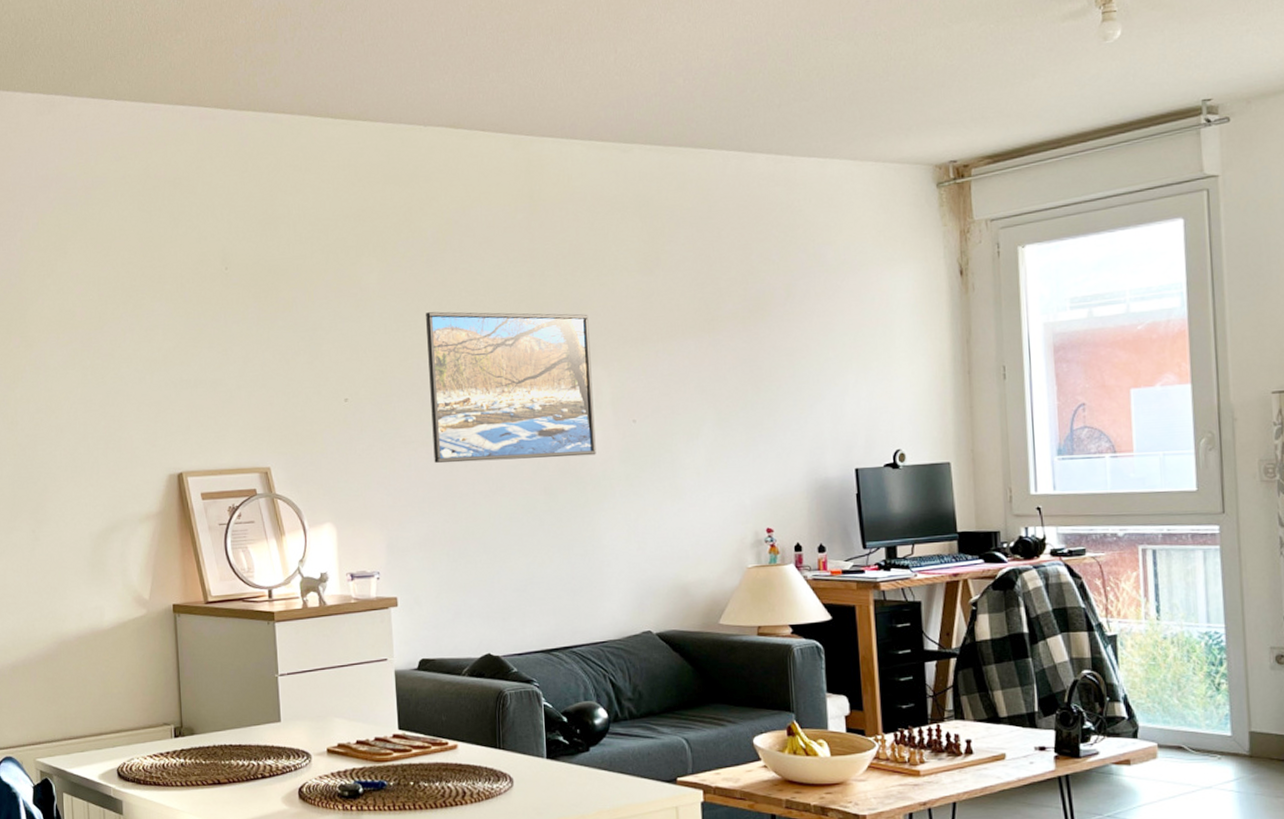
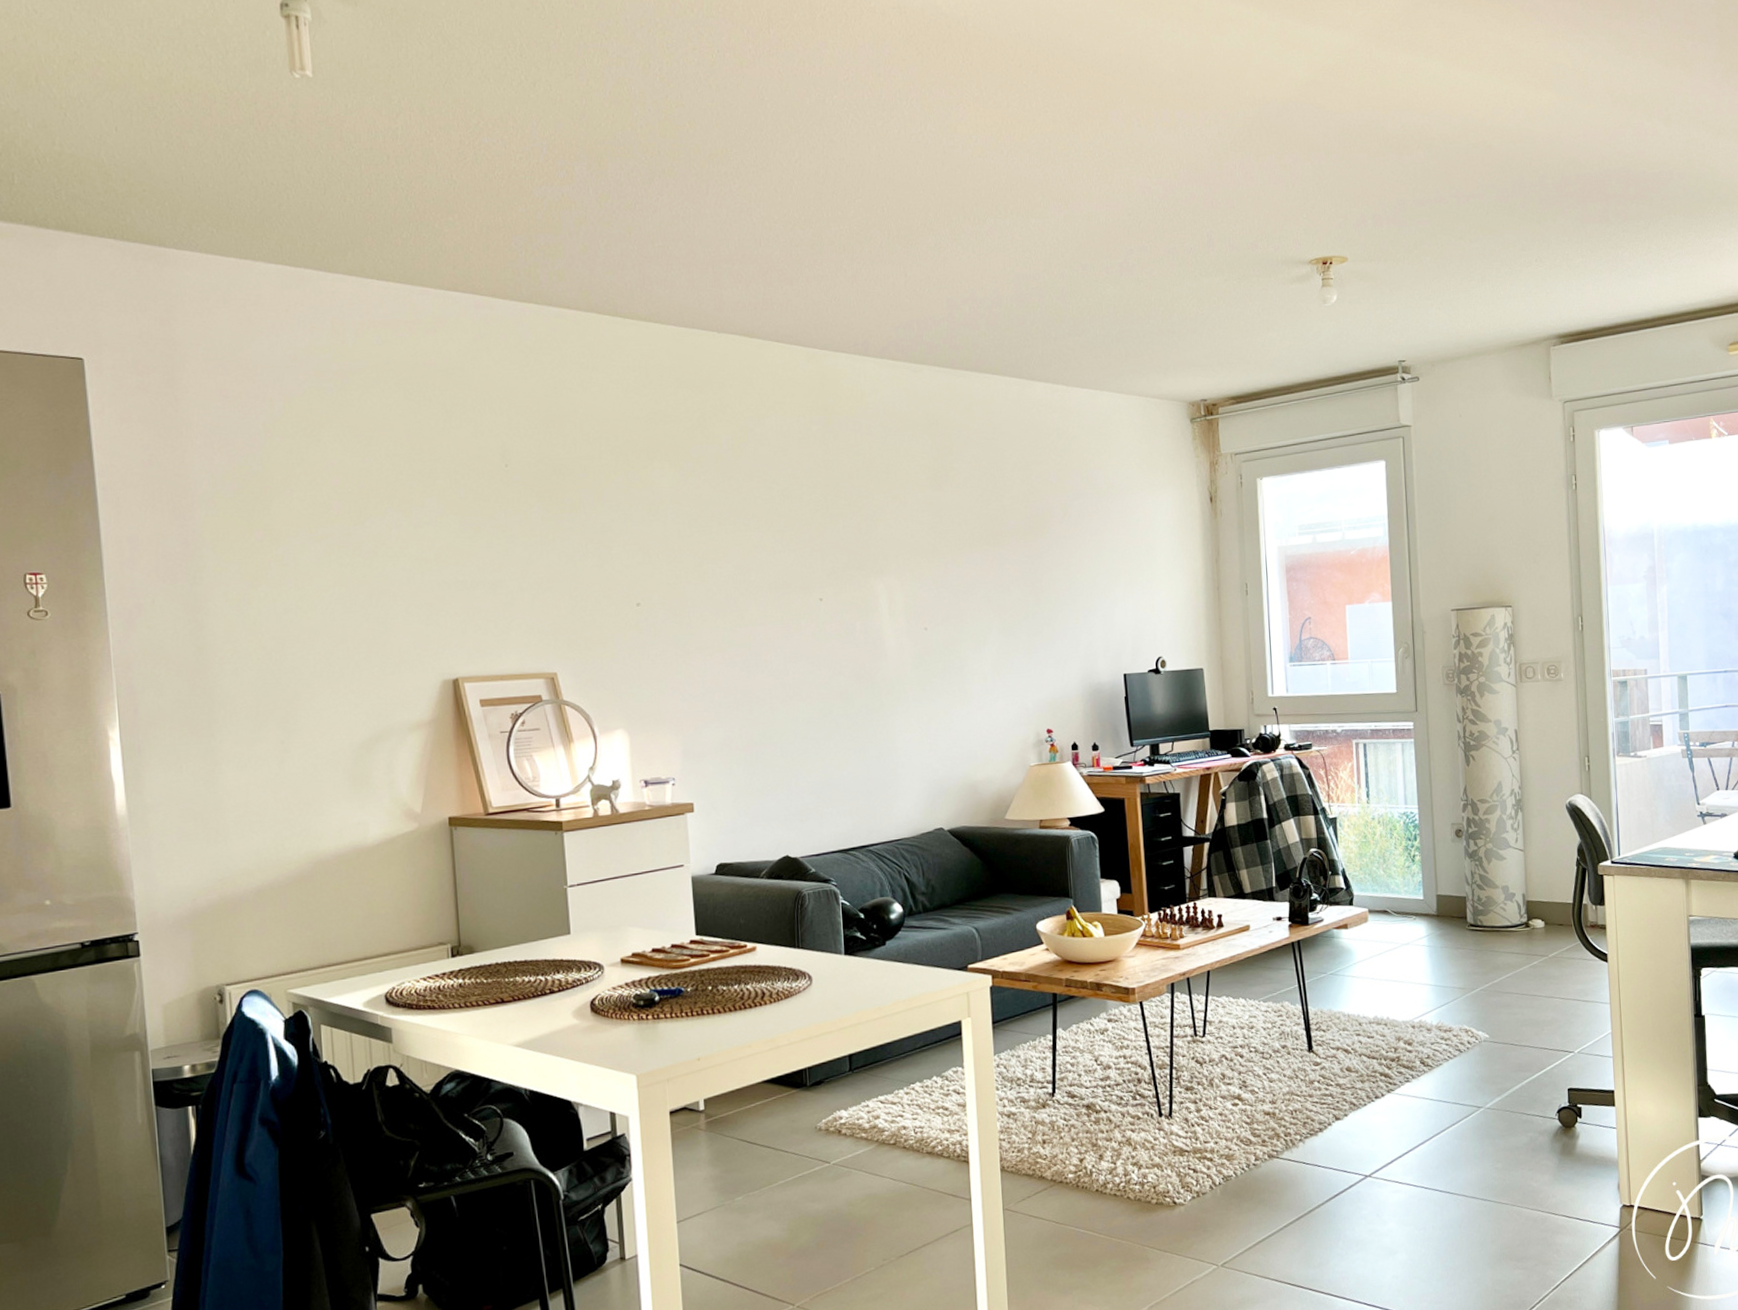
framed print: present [426,311,596,463] -> none [721,518,890,669]

